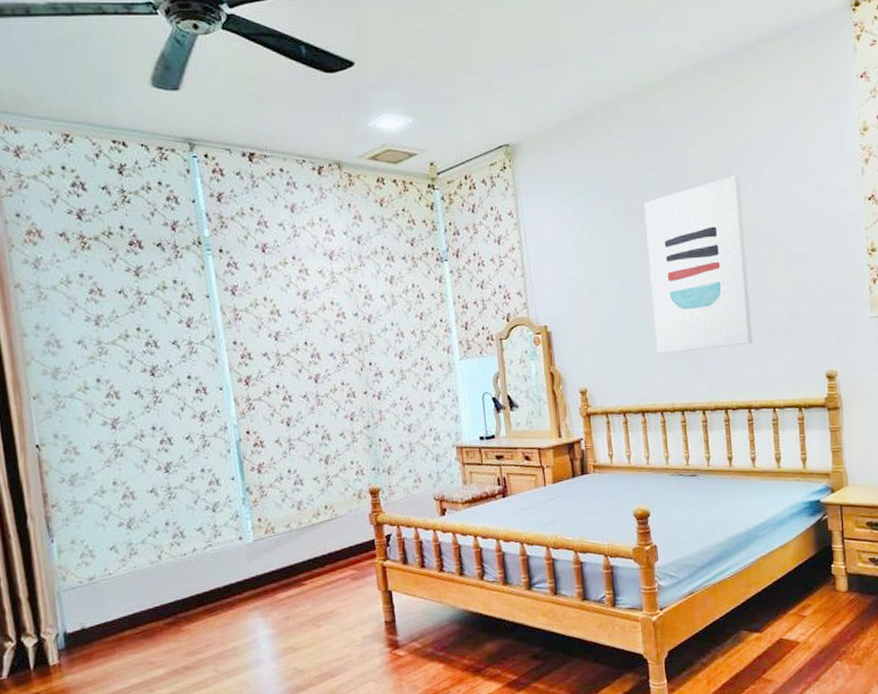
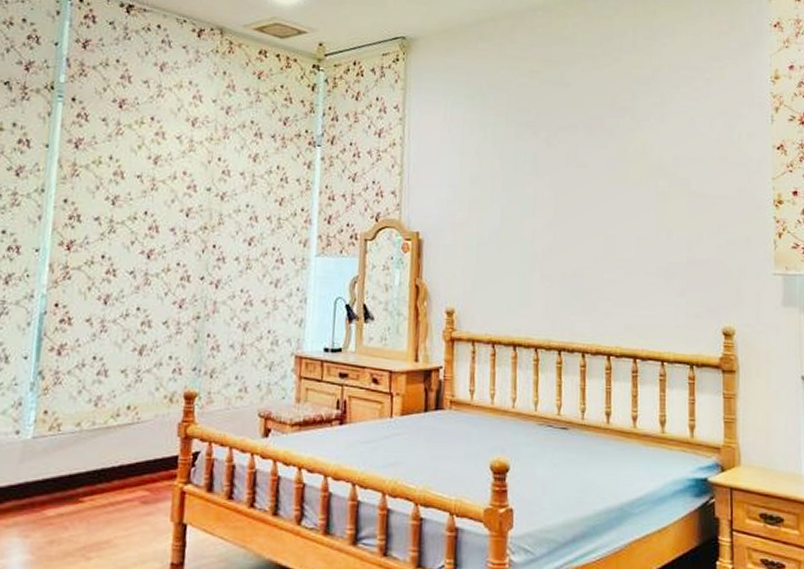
wall art: present [644,175,753,355] -> none [537,103,645,285]

